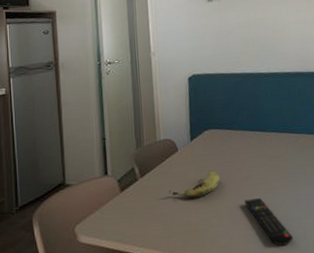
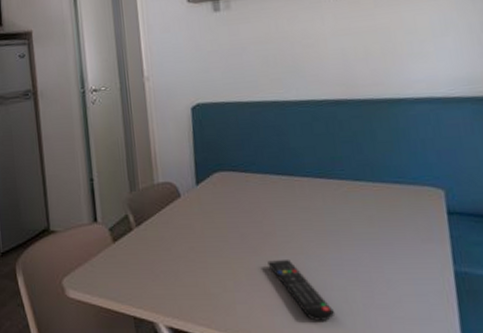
fruit: present [169,170,220,198] -> none [171,222,235,255]

